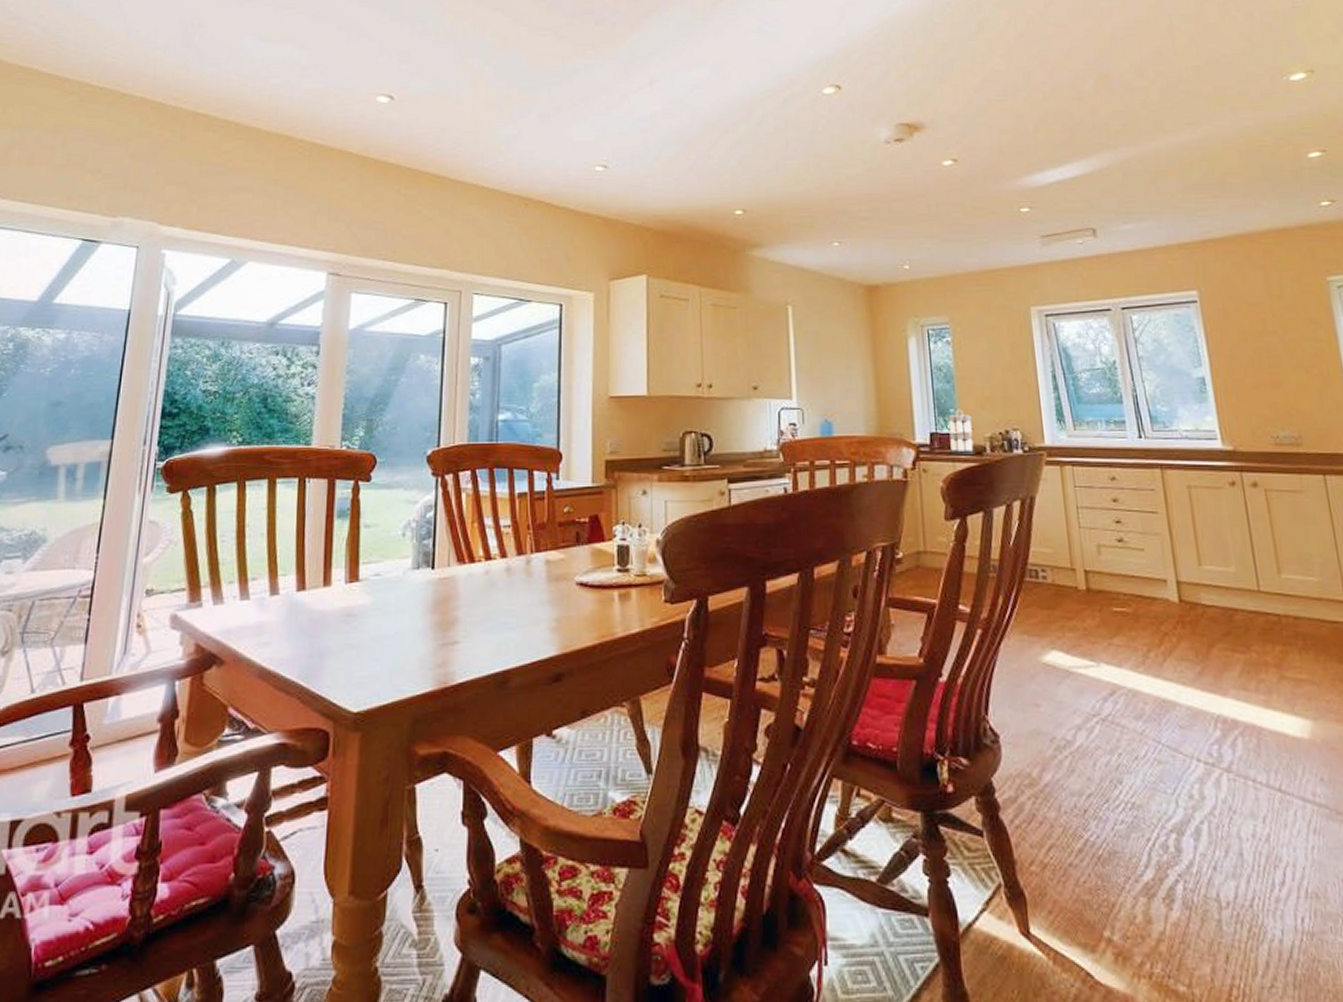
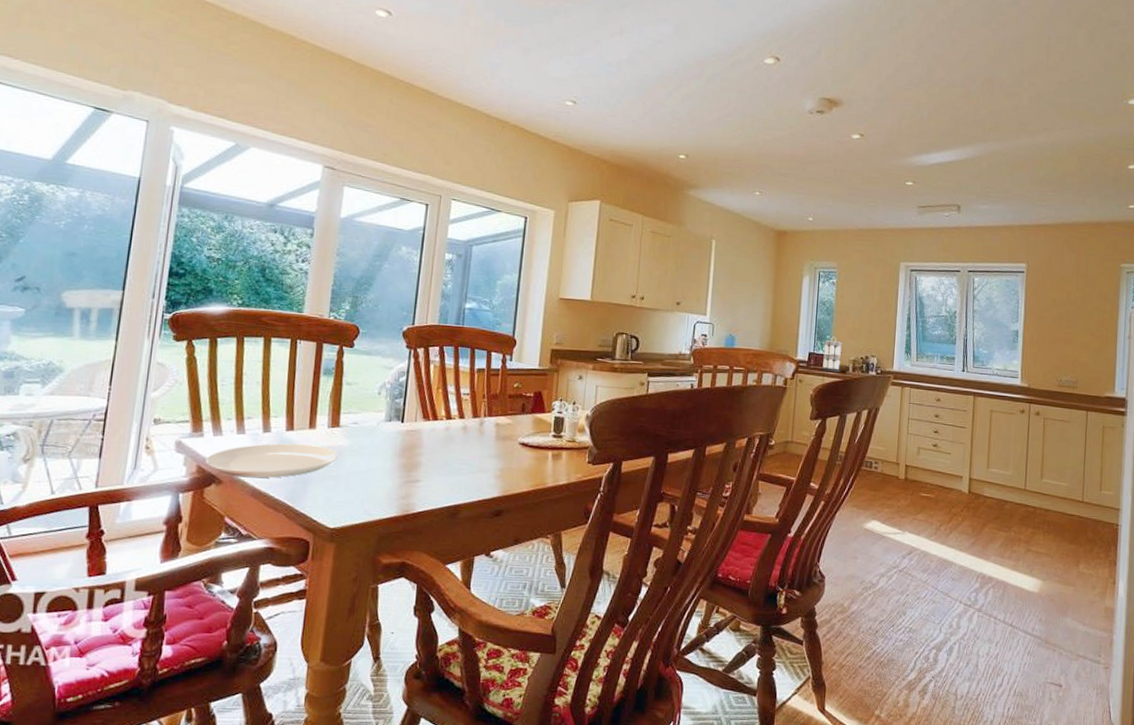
plate: none [205,607,359,655] -> present [205,443,339,478]

